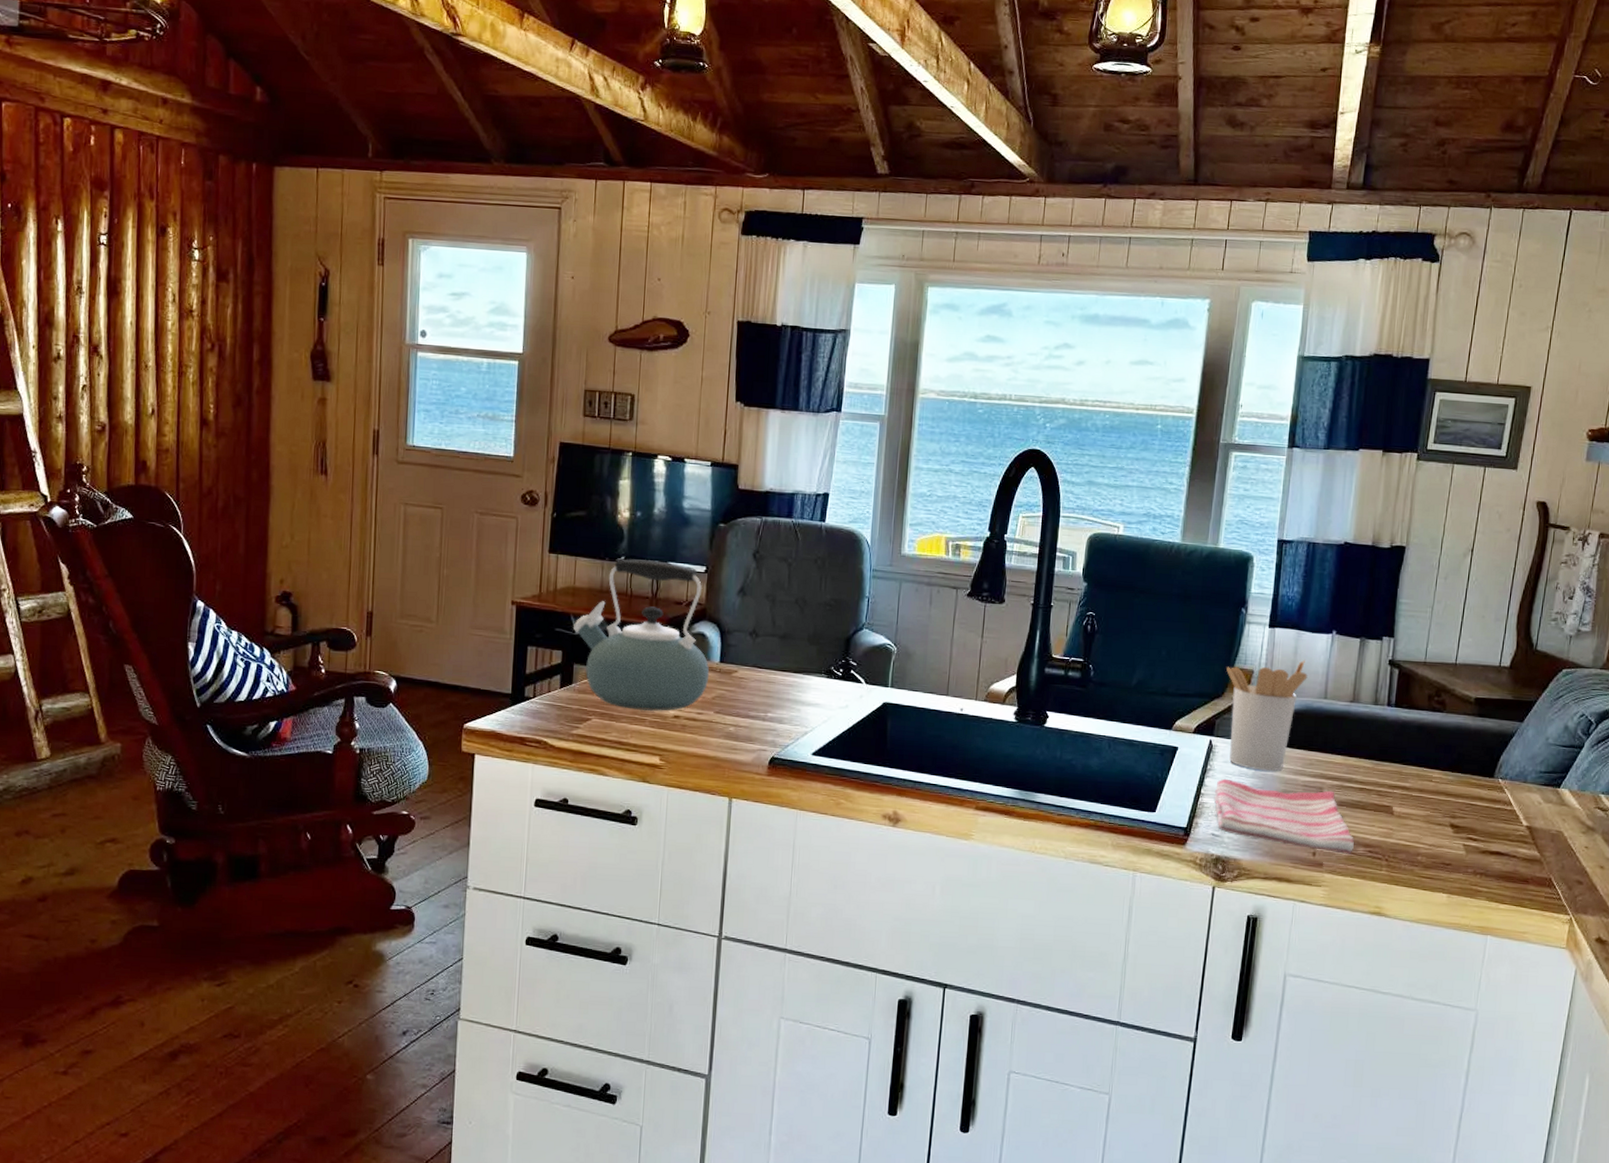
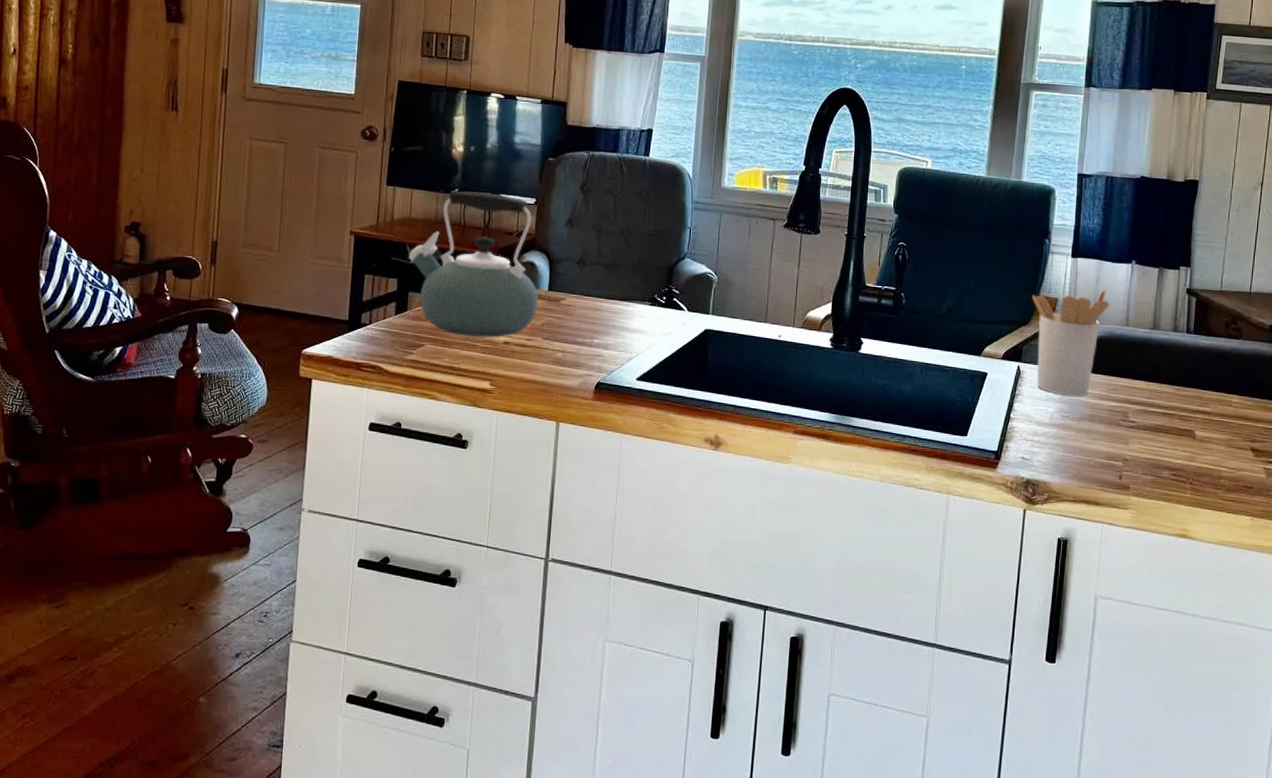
dish towel: present [1213,778,1354,854] -> none [1023,403,1159,478]

